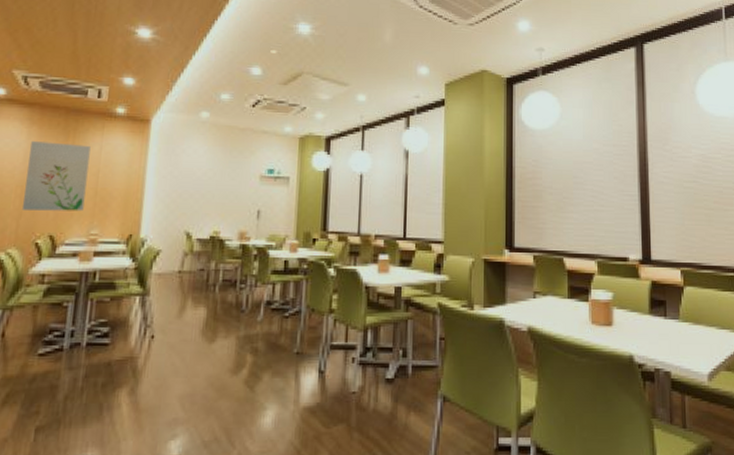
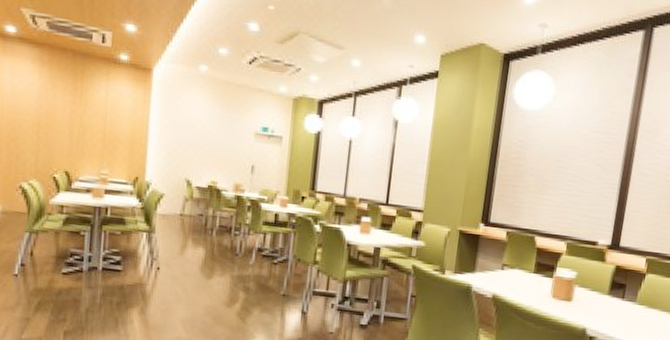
wall art: present [21,140,91,212] -> none [39,80,98,152]

